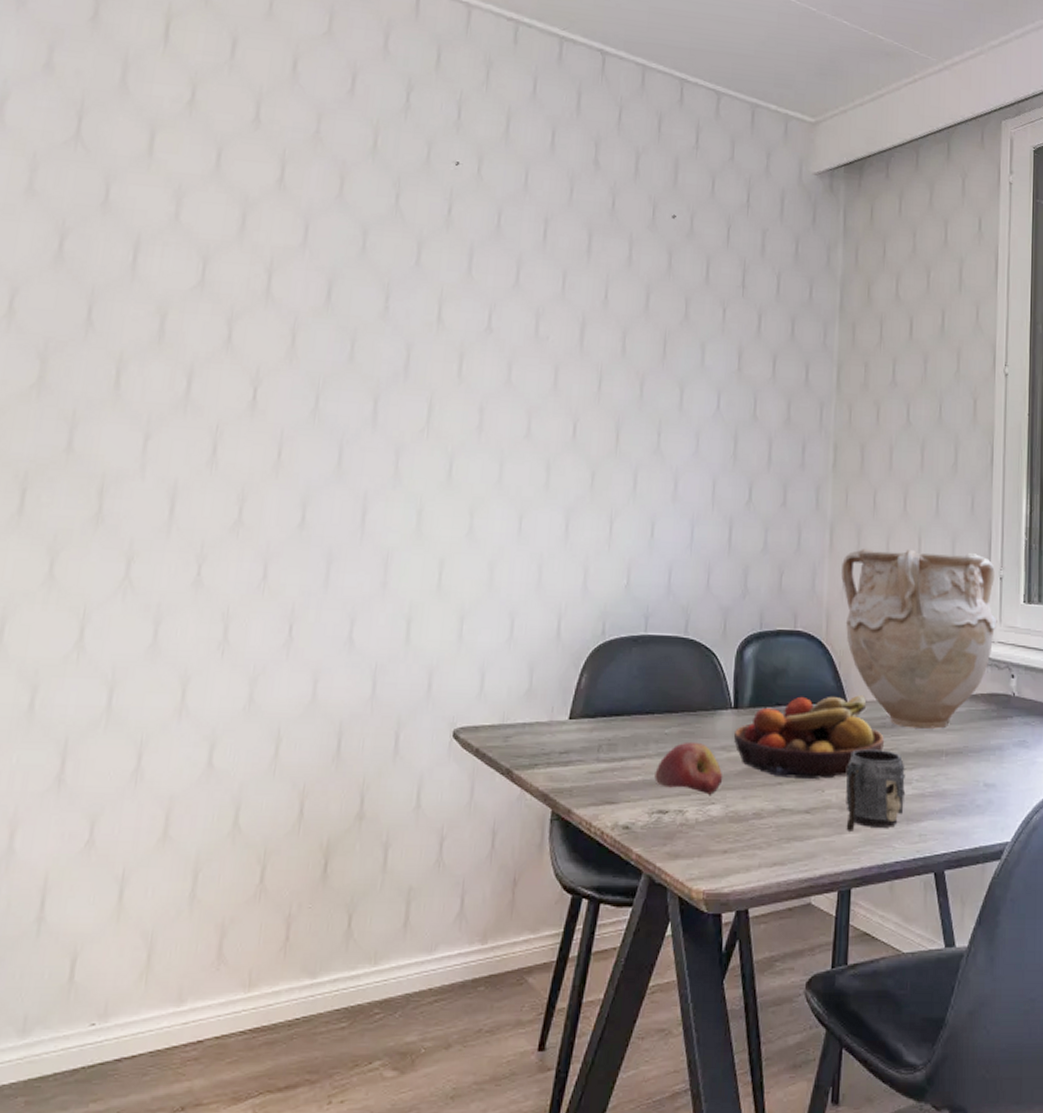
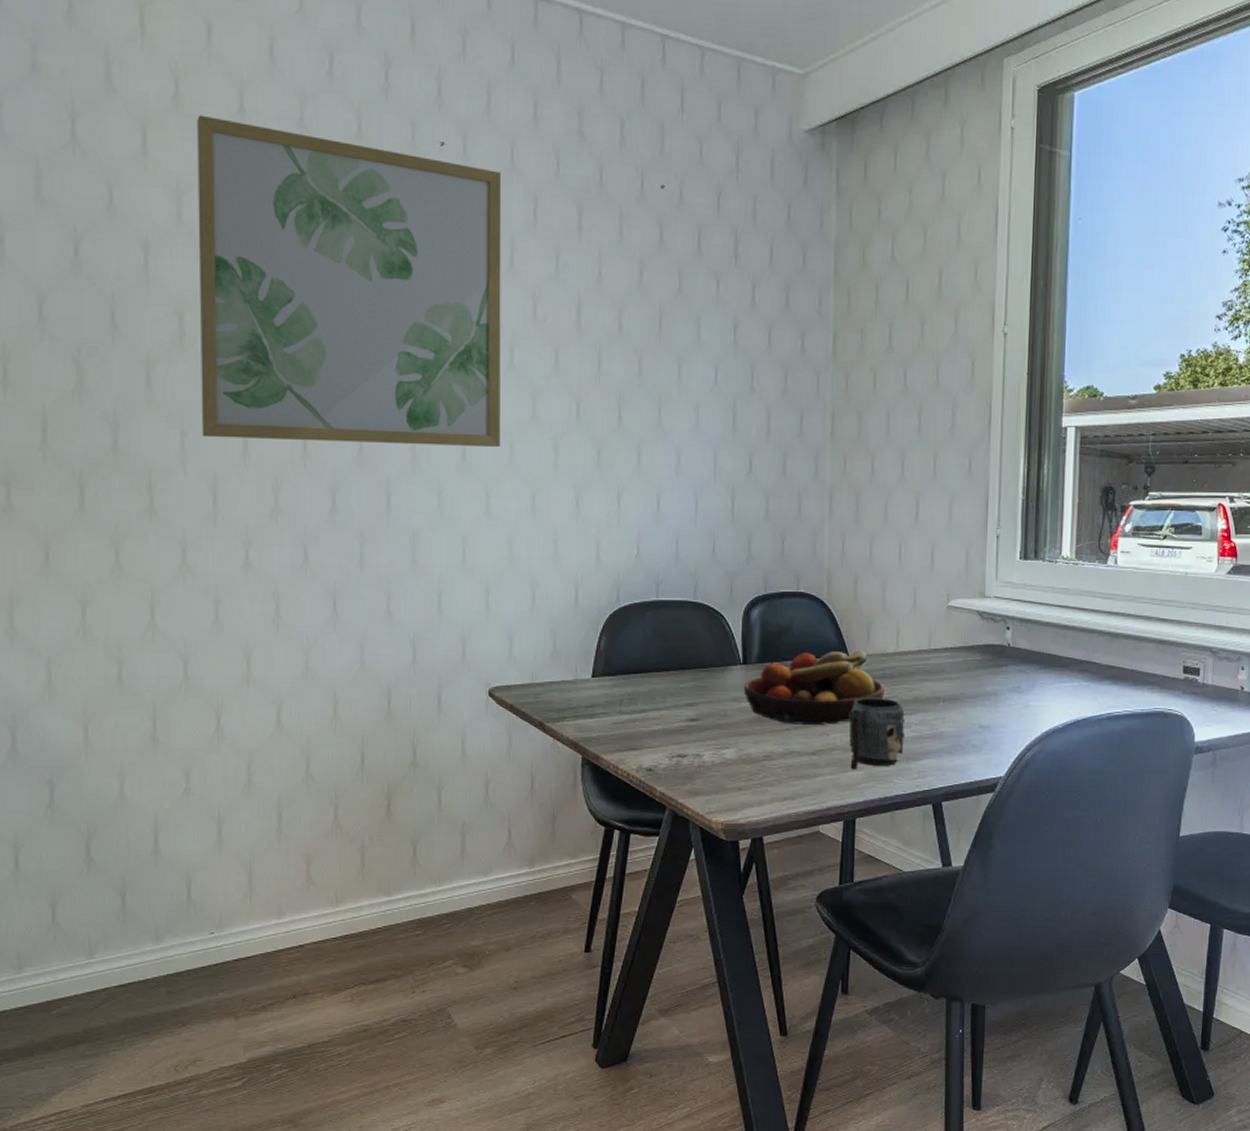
wall art: none [167,121,515,466] -> present [197,115,502,448]
apple: present [654,742,723,795] -> none [673,694,735,740]
vase: present [841,548,998,729] -> none [841,511,994,678]

